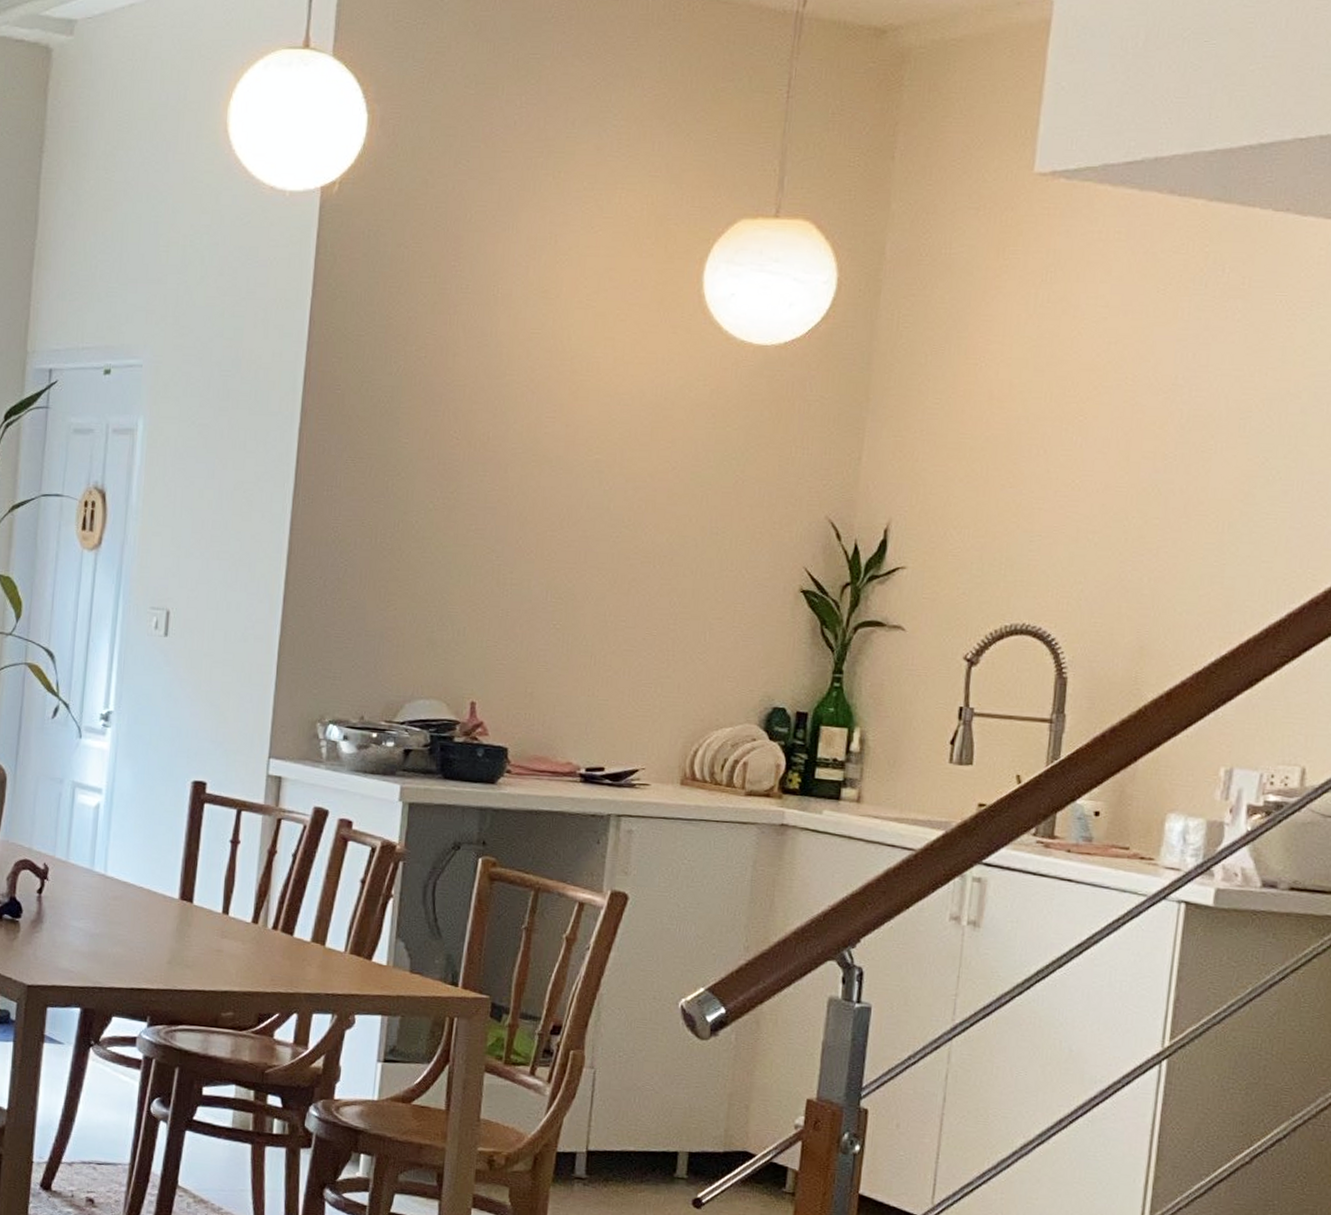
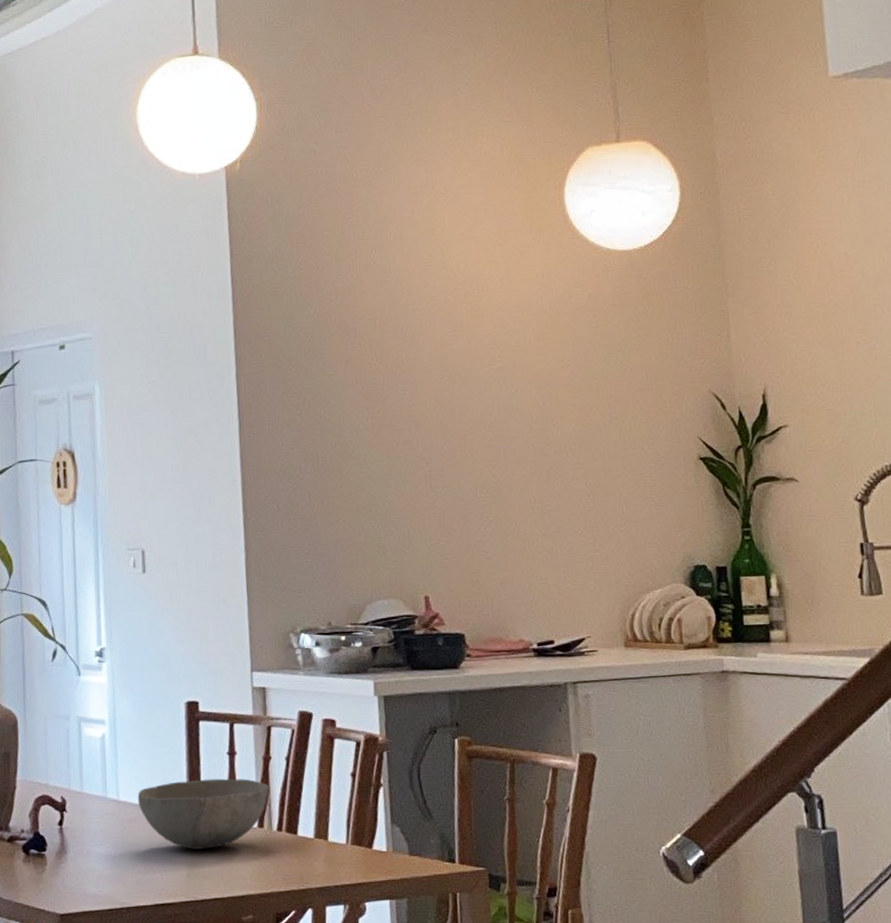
bowl: none [126,863,271,939] -> present [137,778,270,850]

